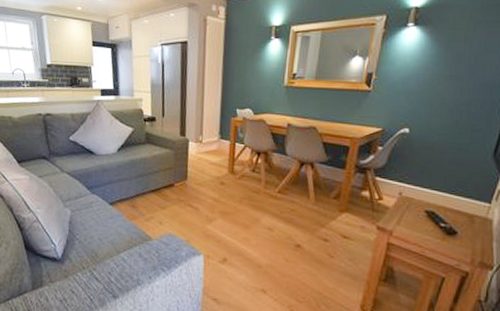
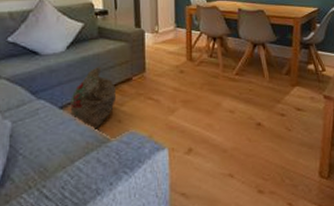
bag: none [118,170,159,228] -> present [70,67,116,131]

